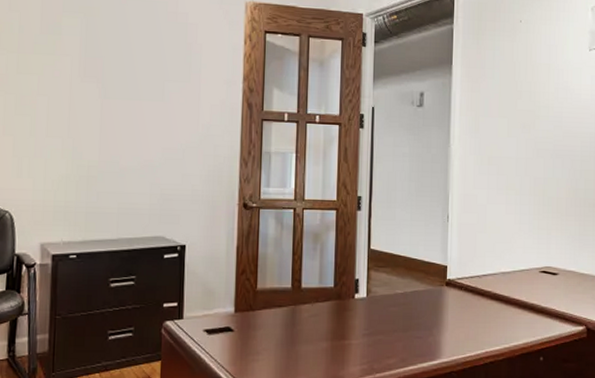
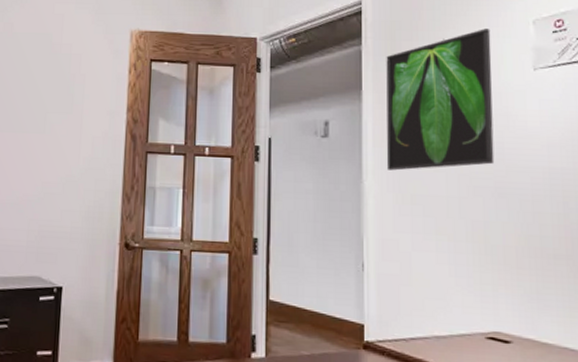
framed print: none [470,13,558,136] -> present [386,29,495,171]

